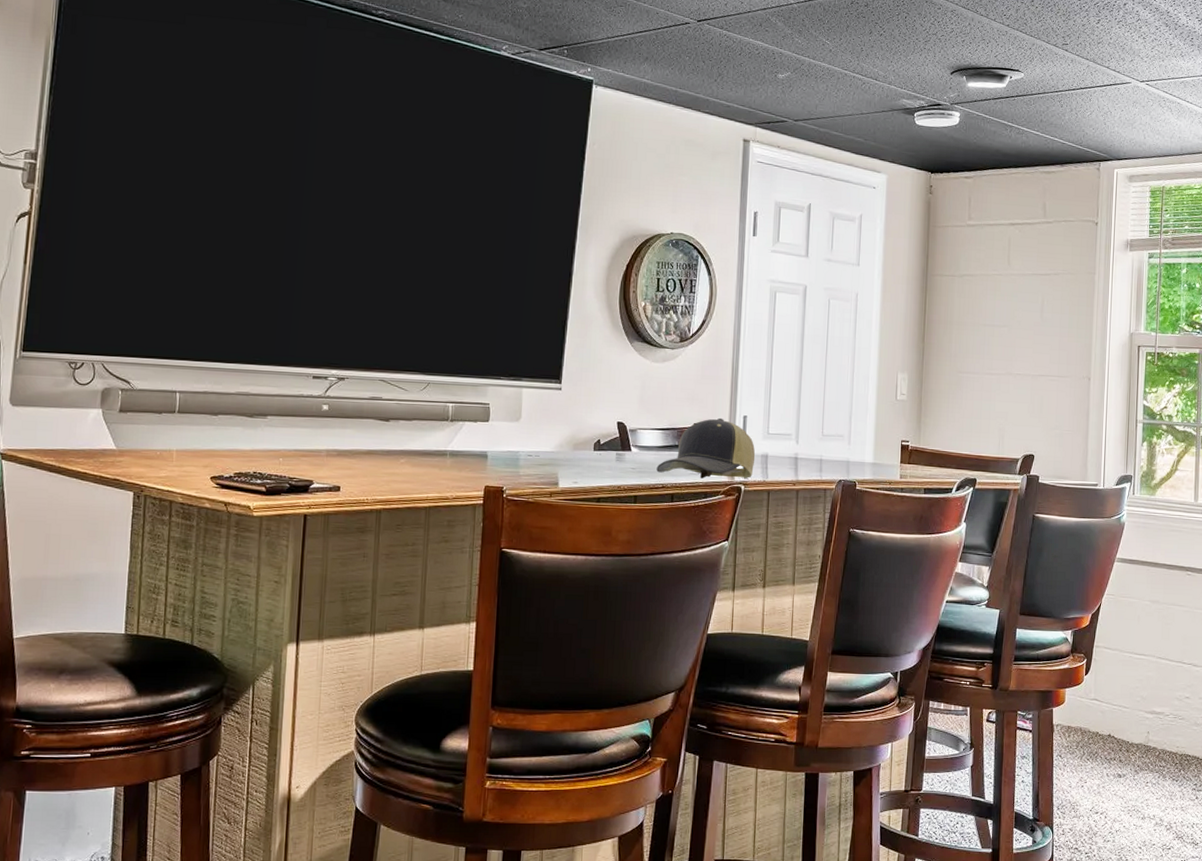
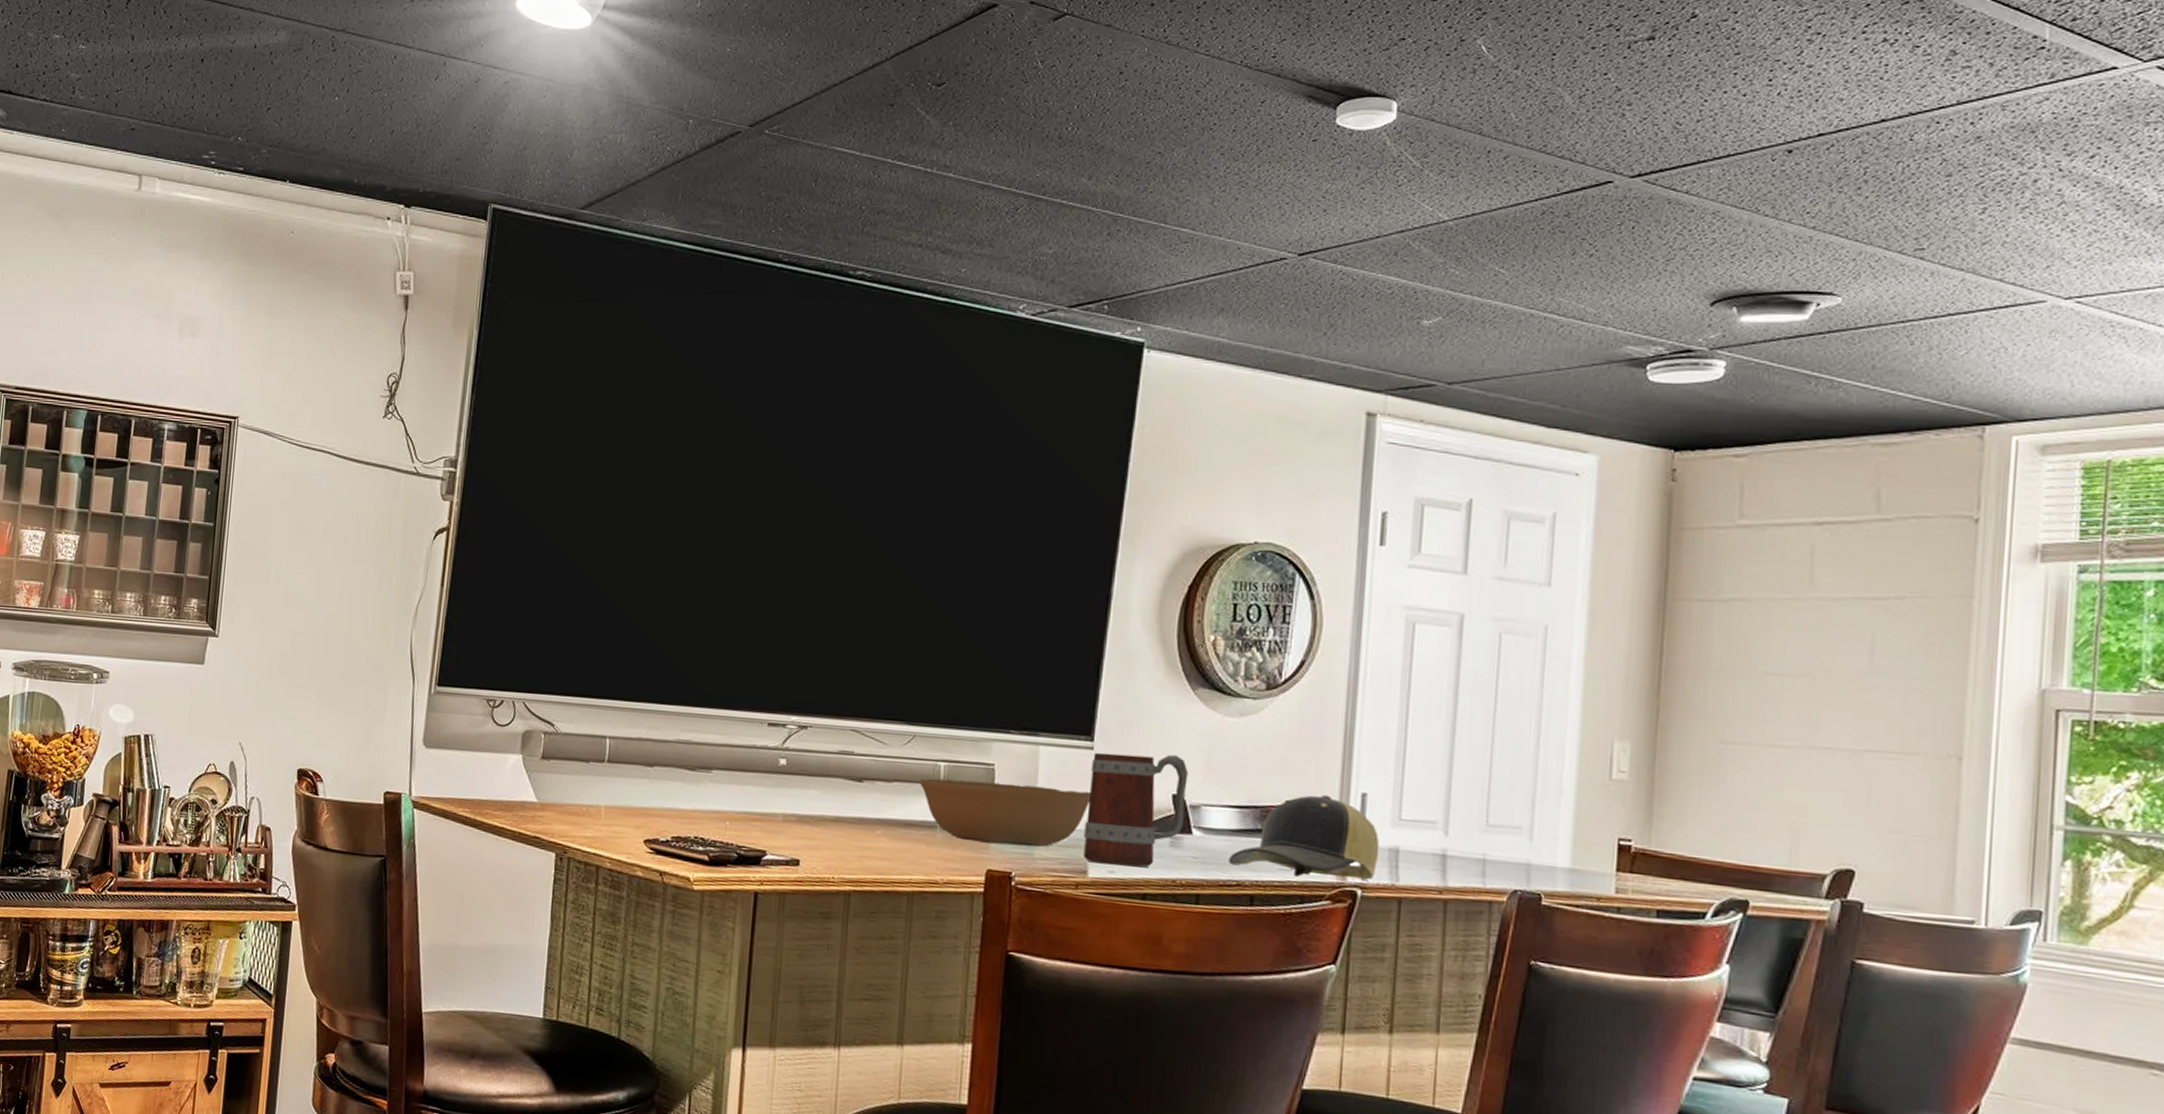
bowl: none [434,416,561,466] -> present [920,778,1092,847]
beer mug: none [555,392,628,478] -> present [1083,752,1189,867]

